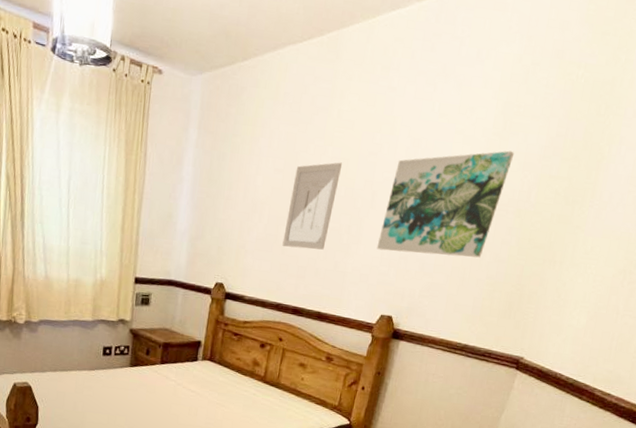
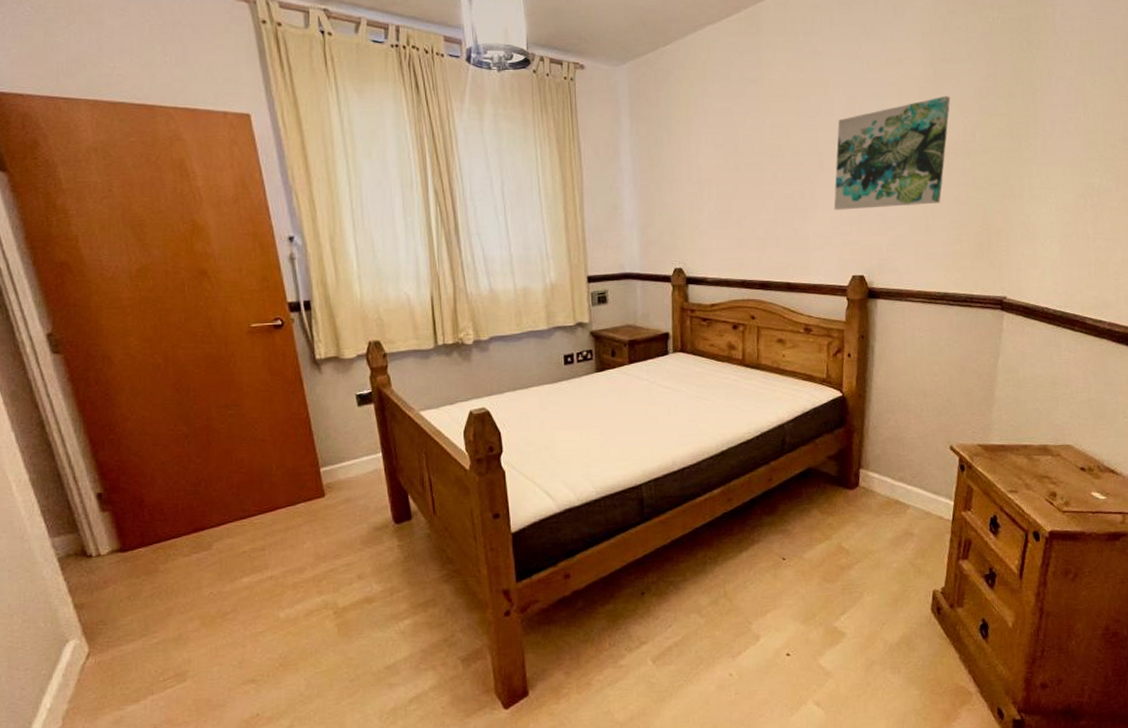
wall art: present [282,162,343,250] -> none [736,130,783,221]

